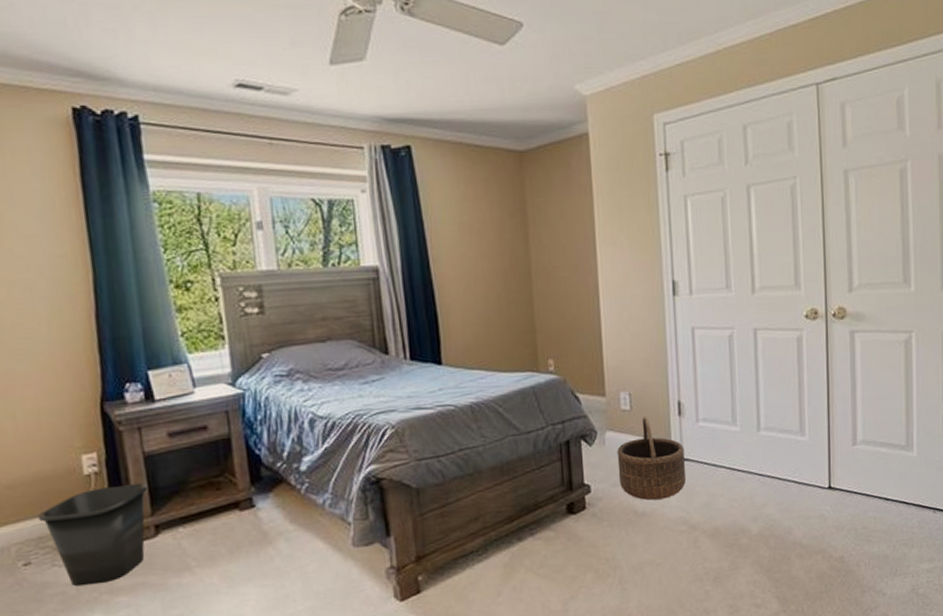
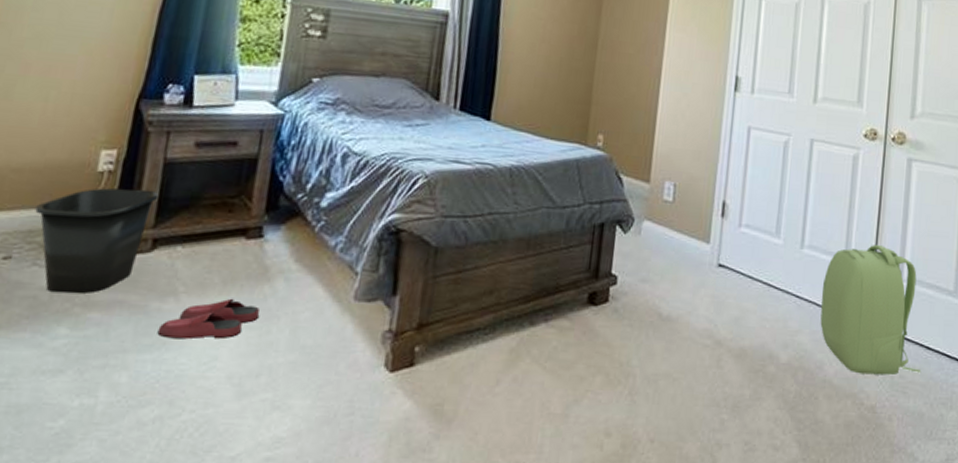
slippers: none [183,563,270,607] -> present [157,298,259,340]
basket: present [617,415,687,501] -> none [648,210,722,306]
backpack: none [782,416,882,532] -> present [820,245,922,376]

